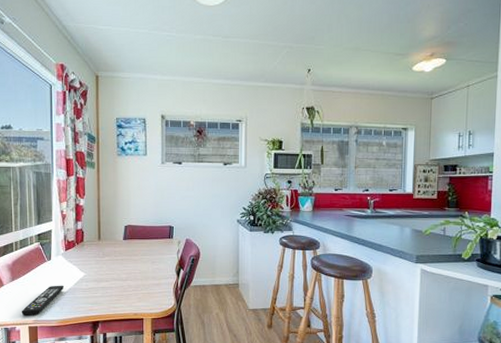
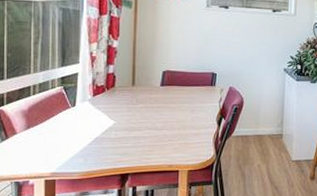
remote control: present [21,285,65,317] -> none [36,134,90,169]

